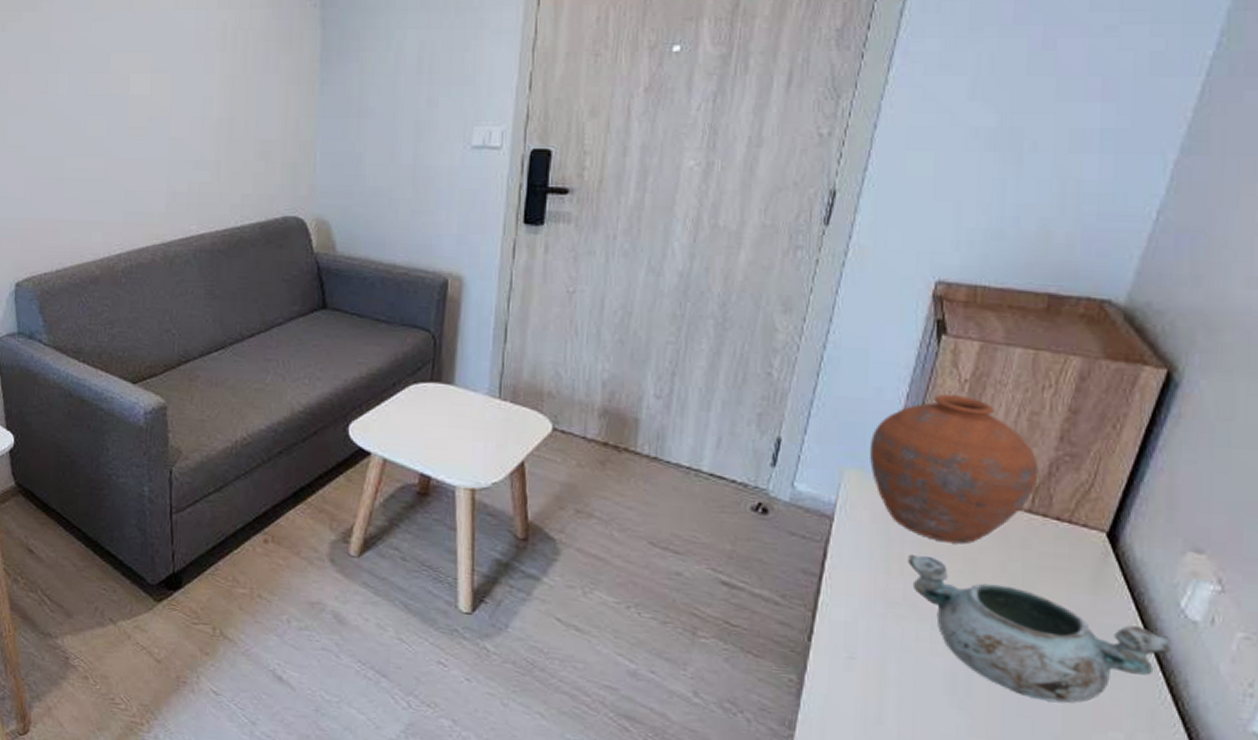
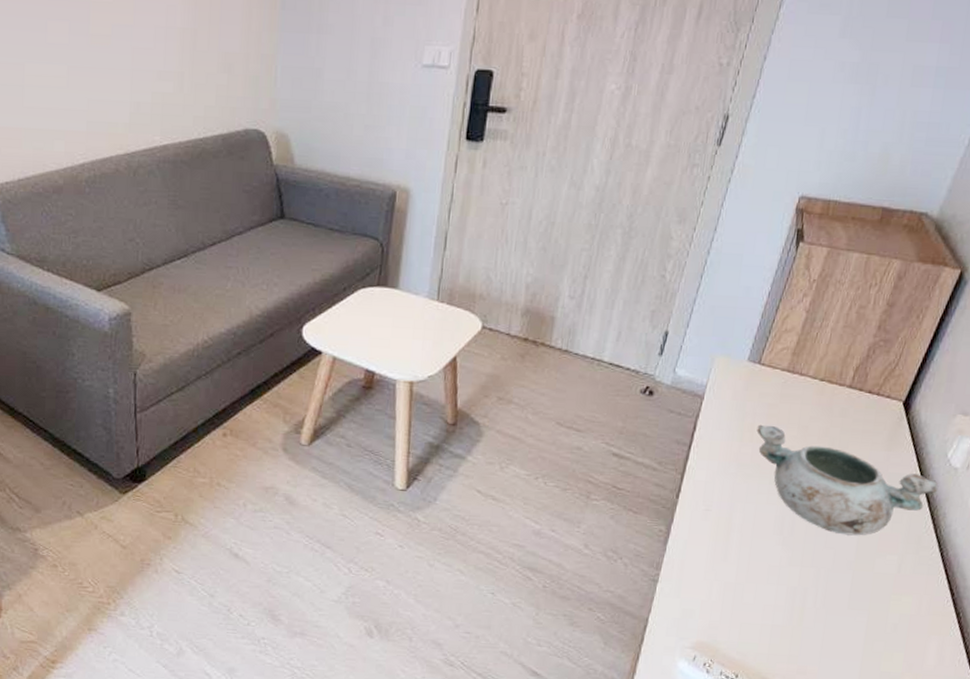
vase: present [869,393,1039,545] -> none [735,292,861,415]

